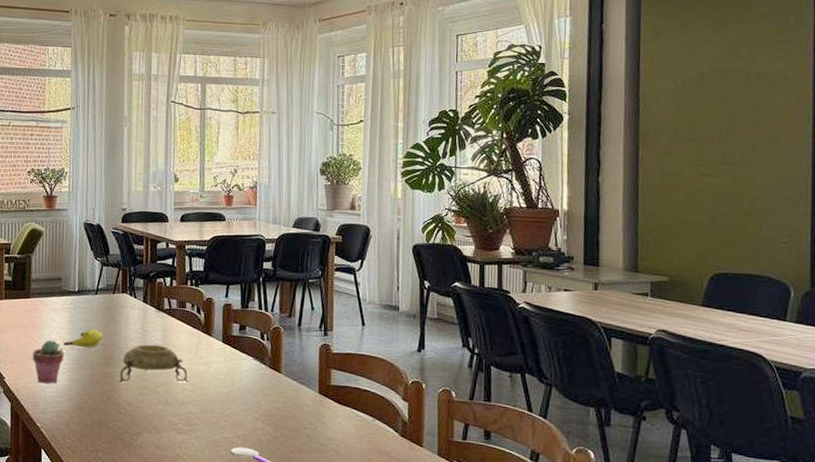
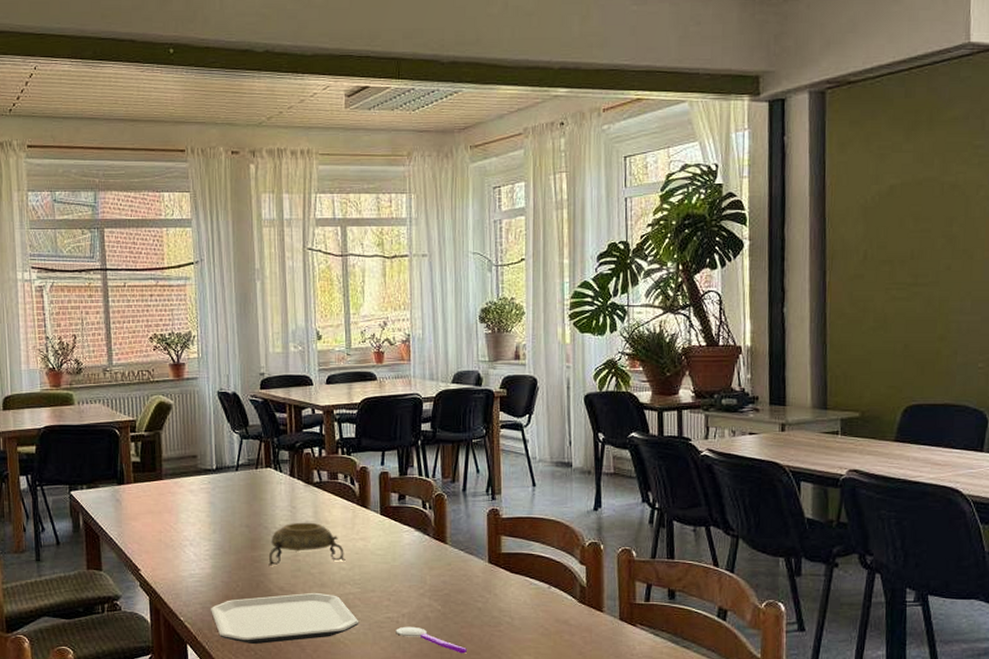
potted succulent: present [32,340,64,384] -> none [169,525,205,574]
banana: present [63,328,104,348] -> none [203,509,248,530]
plate: none [65,409,198,454] -> present [211,592,359,645]

